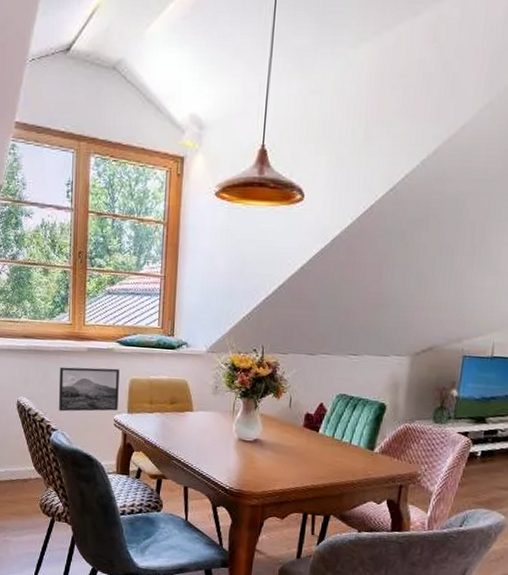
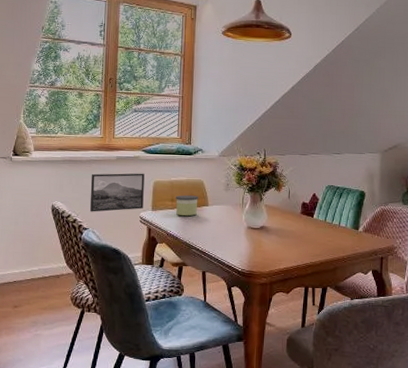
candle: none [155,396,181,423] -> present [176,195,198,217]

